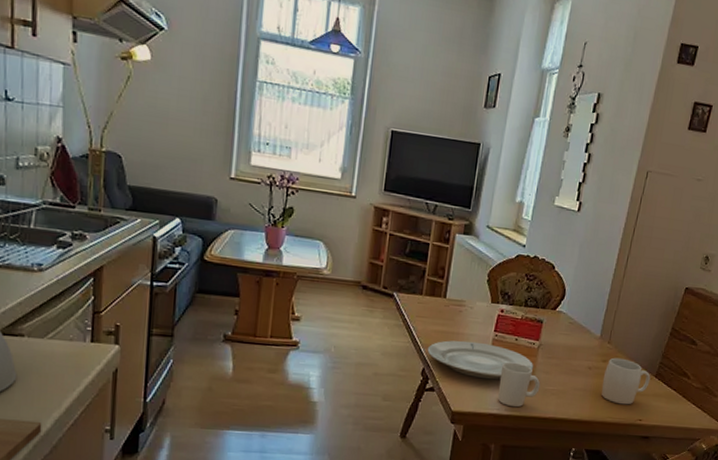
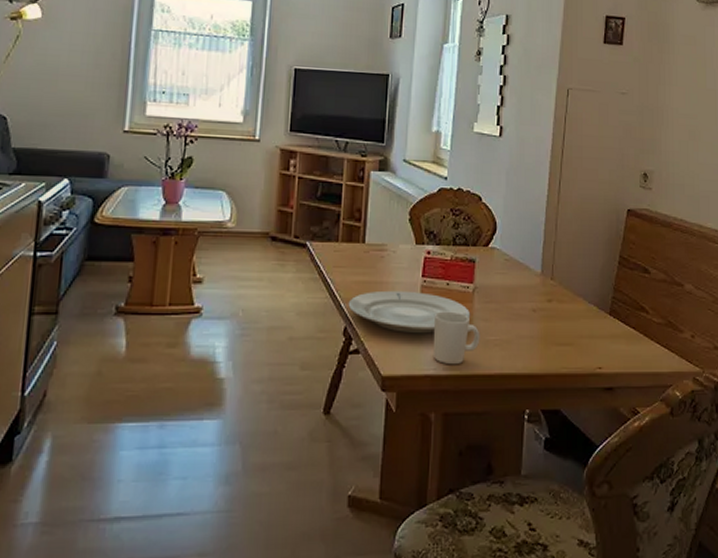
mug: present [601,357,651,405] -> none [550,296,604,351]

